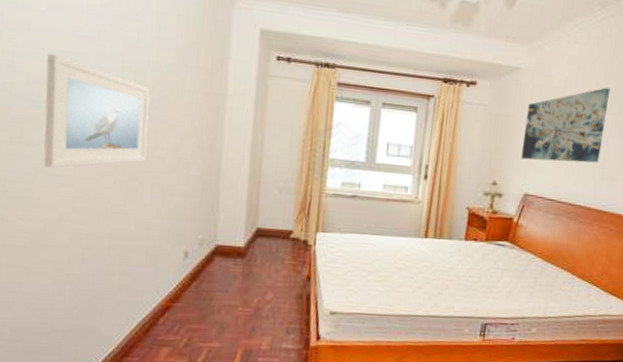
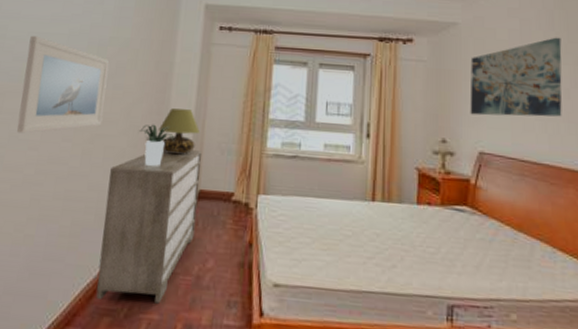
dresser: none [152,187,260,333] -> present [96,149,203,304]
potted plant: none [190,161,230,205] -> present [139,124,175,166]
table lamp: none [210,145,256,193] -> present [158,108,200,155]

